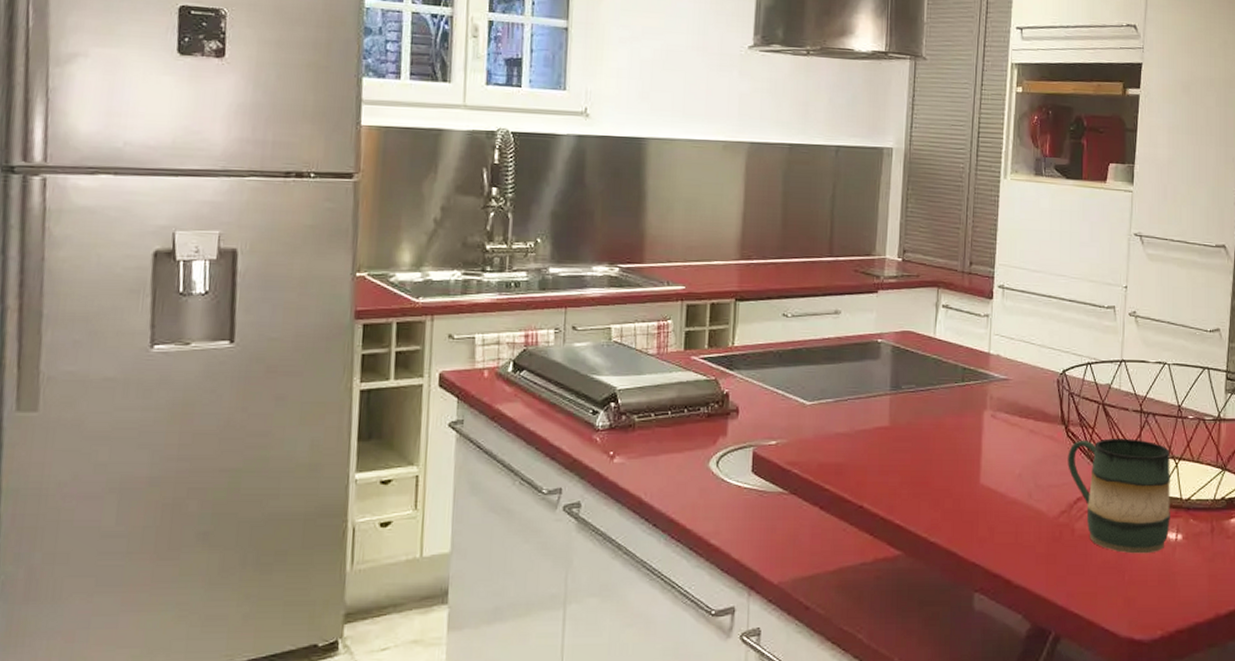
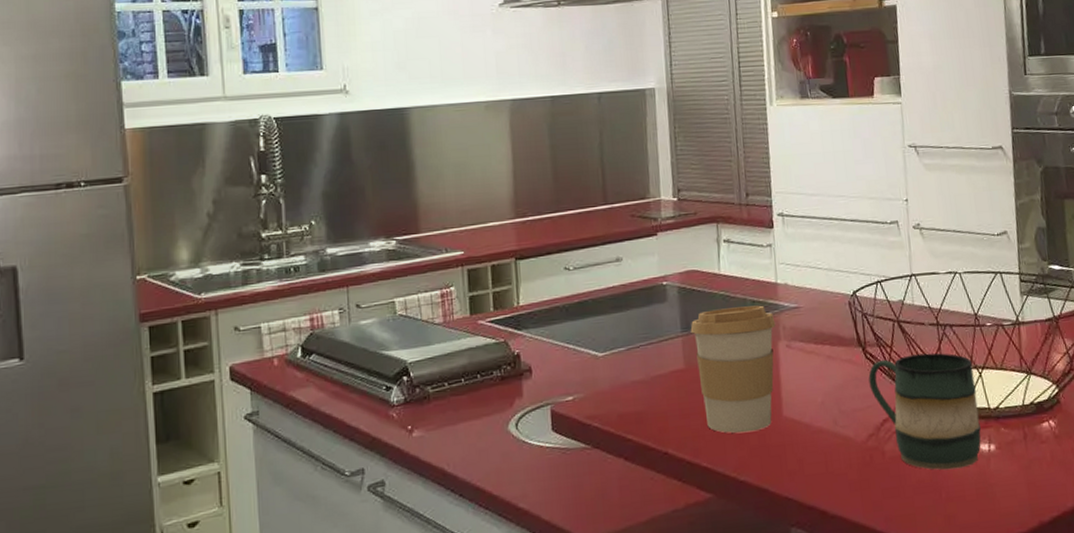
coffee cup: none [899,372,984,496] -> present [690,305,776,434]

